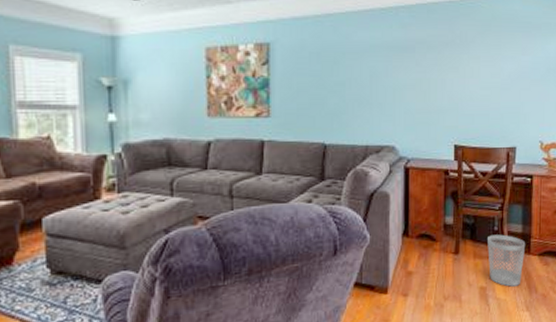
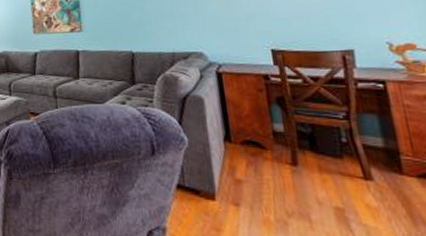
wastebasket: present [487,234,526,287] -> none [334,147,397,213]

